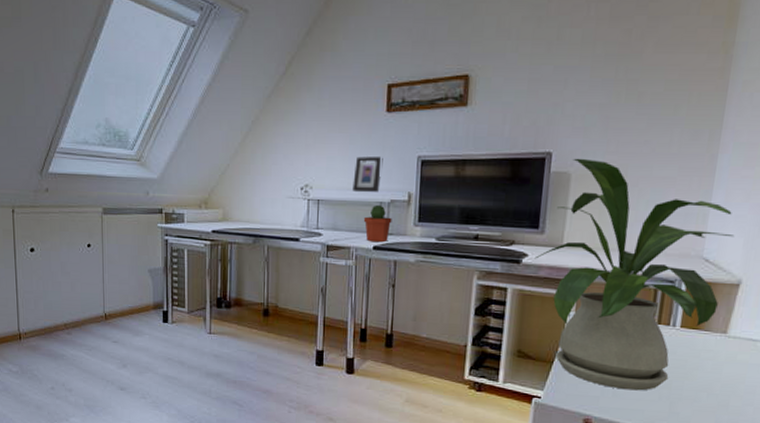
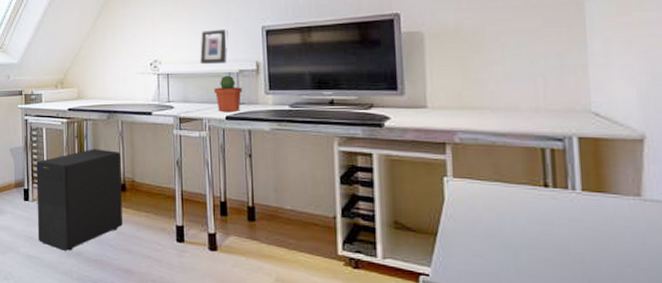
computer tower: none [176,273,265,372] -> present [36,149,122,251]
house plant: present [534,158,735,391] -> none [397,17,624,266]

